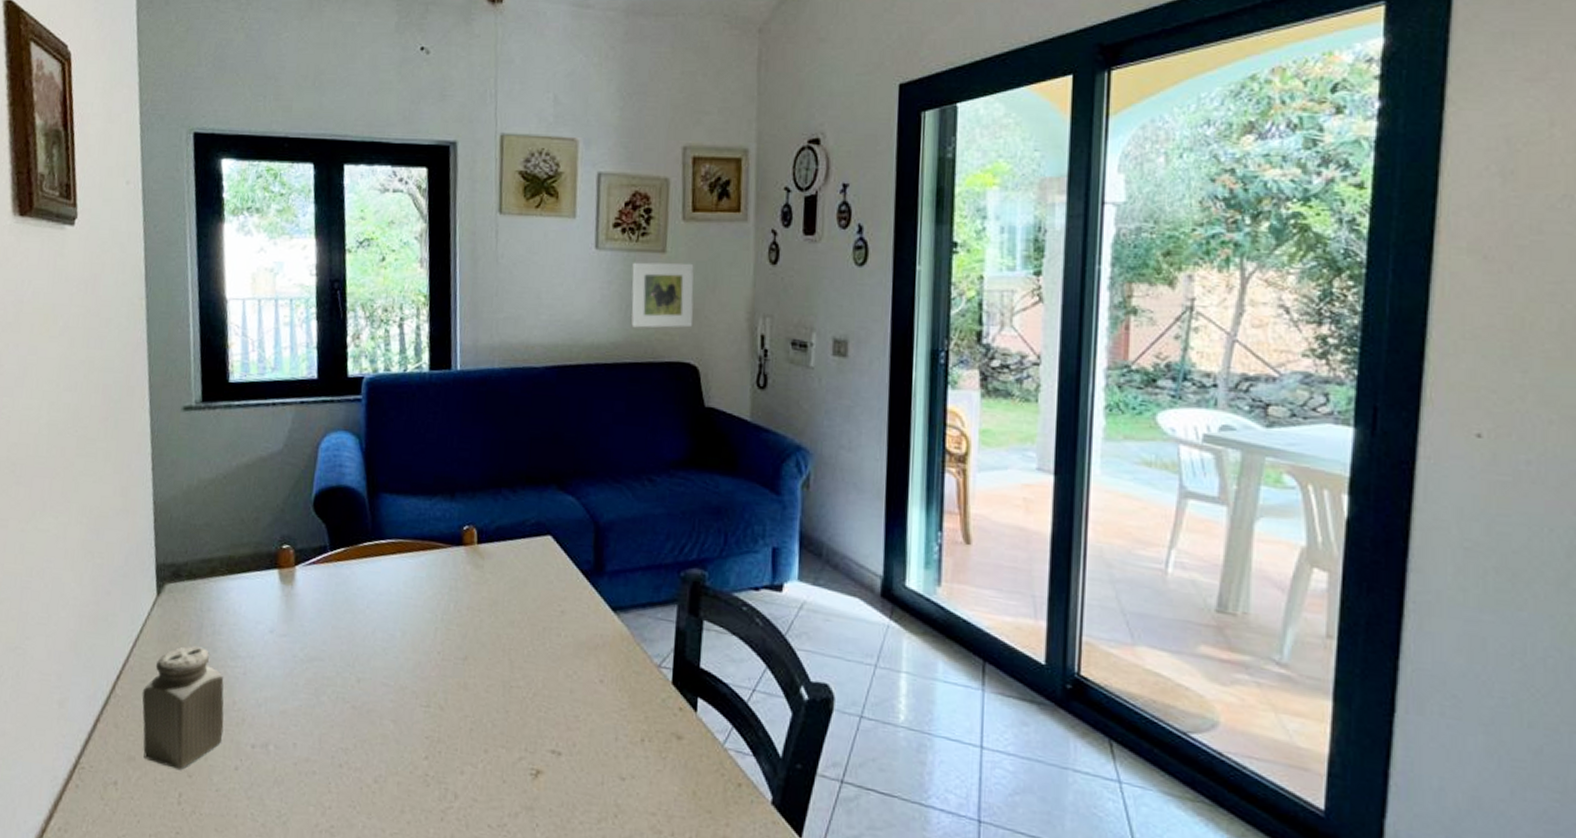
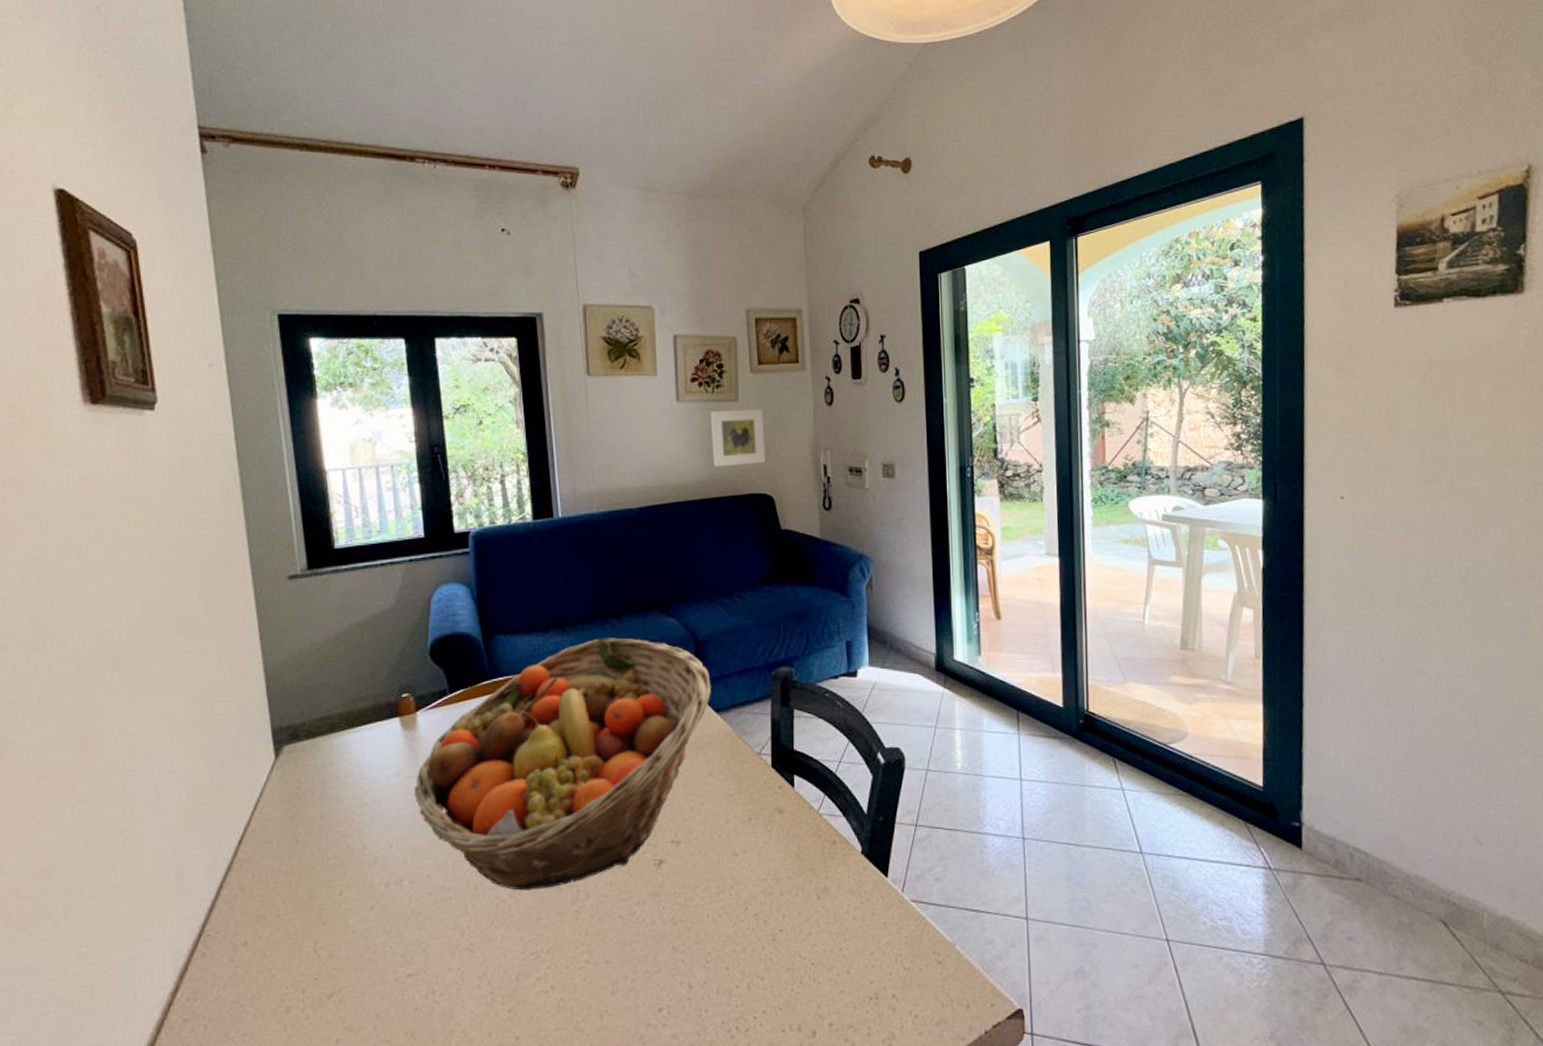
salt shaker: present [142,646,224,769] -> none [267,800,356,919]
fruit basket: none [286,509,610,781] -> present [414,638,711,891]

